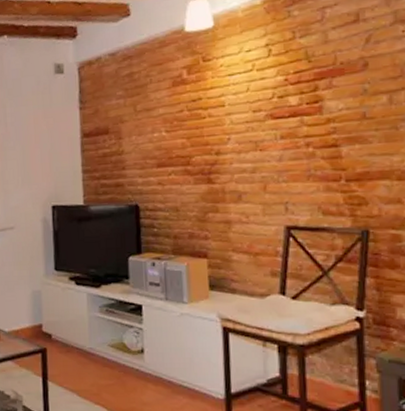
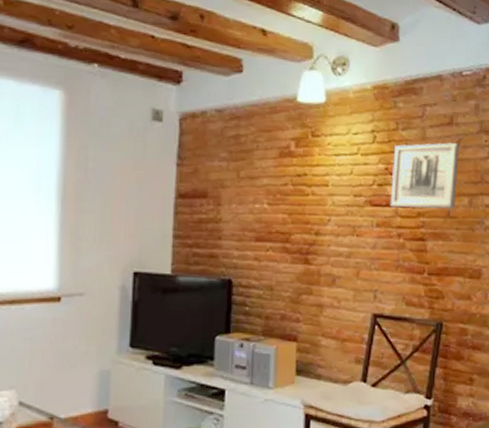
wall art: none [292,40,372,117] -> present [390,143,460,210]

